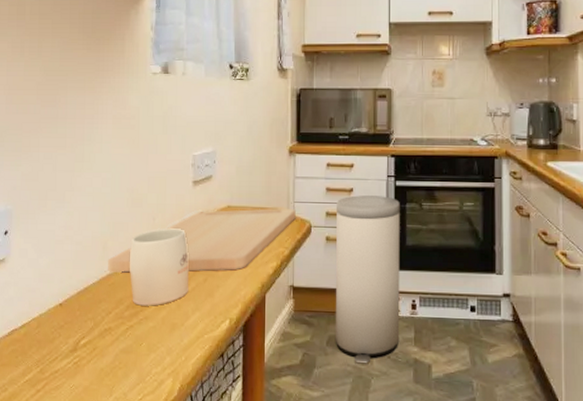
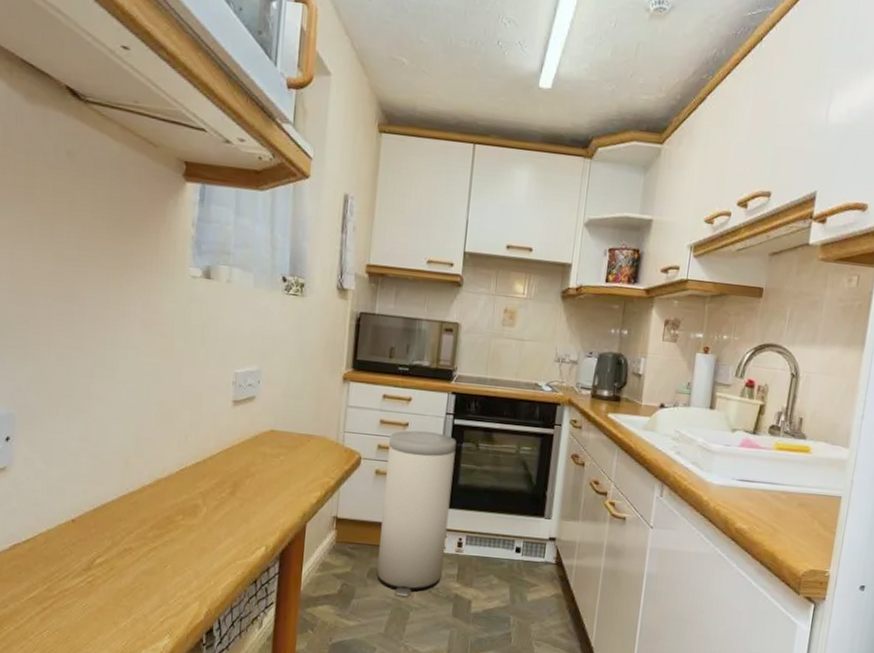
cutting board: present [107,208,296,273] -> none [129,433,346,497]
mug: present [130,228,190,306] -> none [155,448,225,529]

